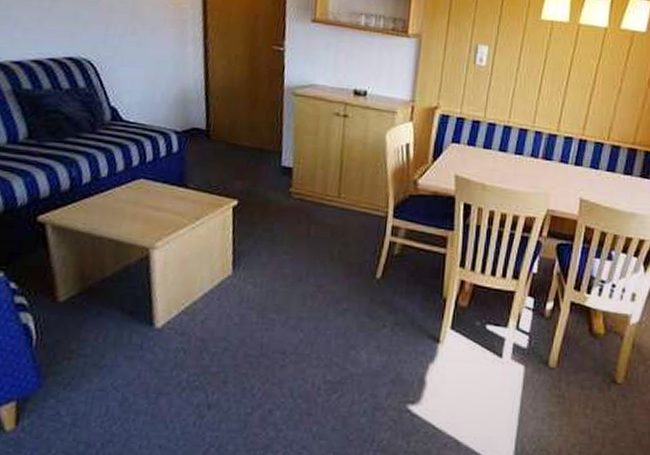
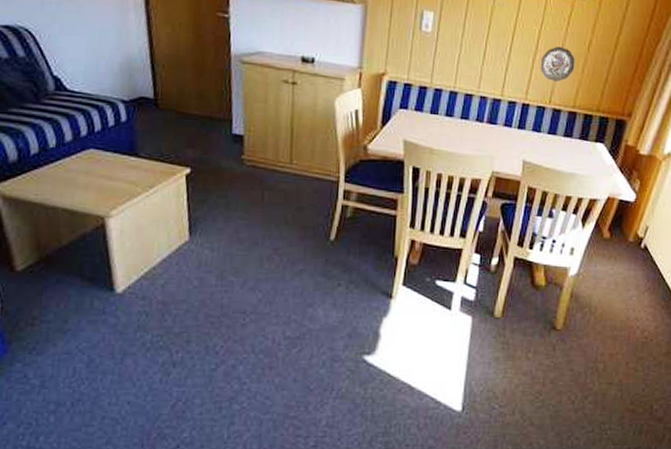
decorative plate: none [598,80,635,117] -> present [540,46,575,81]

